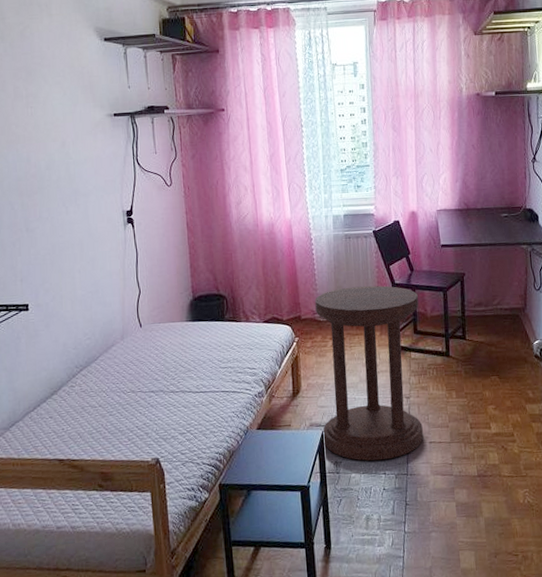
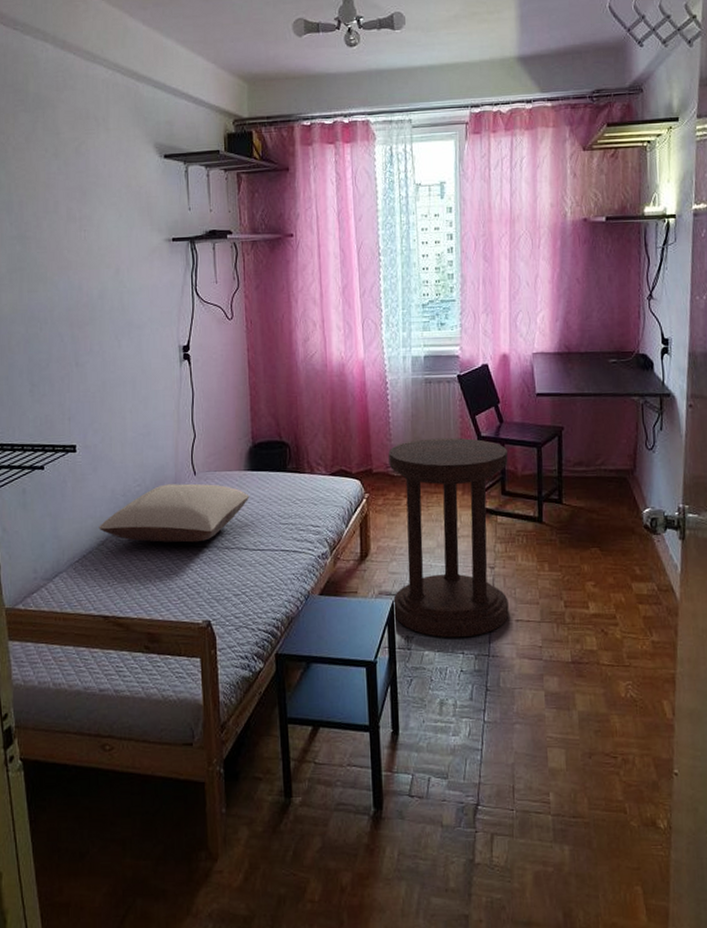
pillow: none [52,335,192,390] -> present [98,483,250,543]

